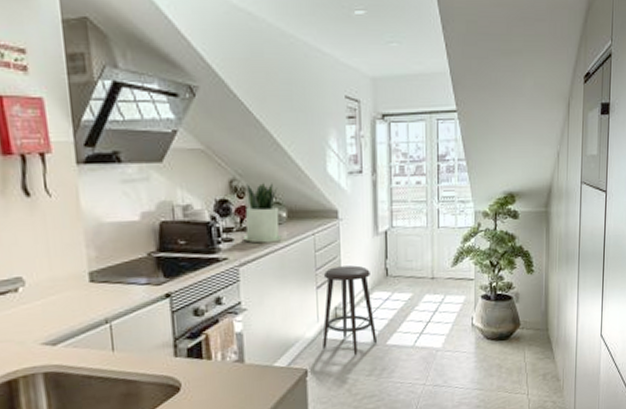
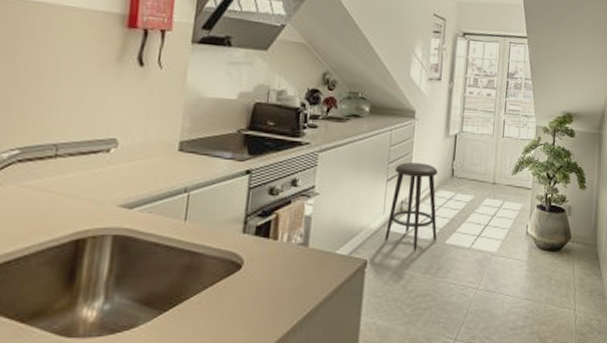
planter: present [243,183,282,244] -> none [326,78,365,134]

